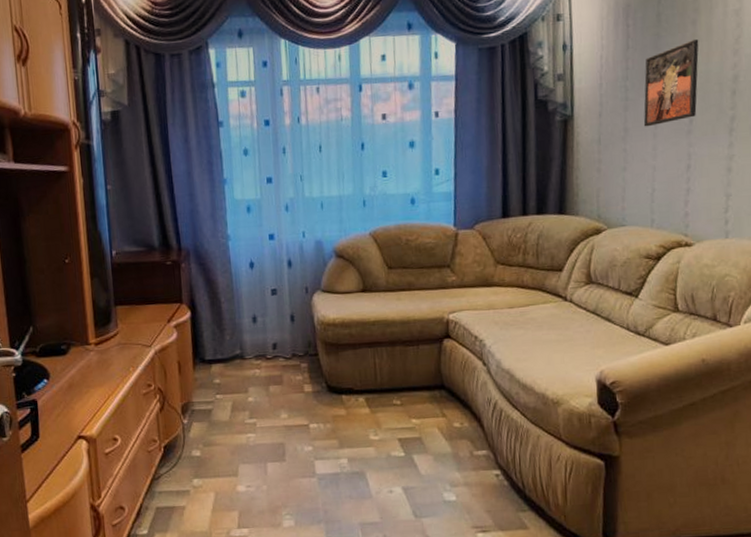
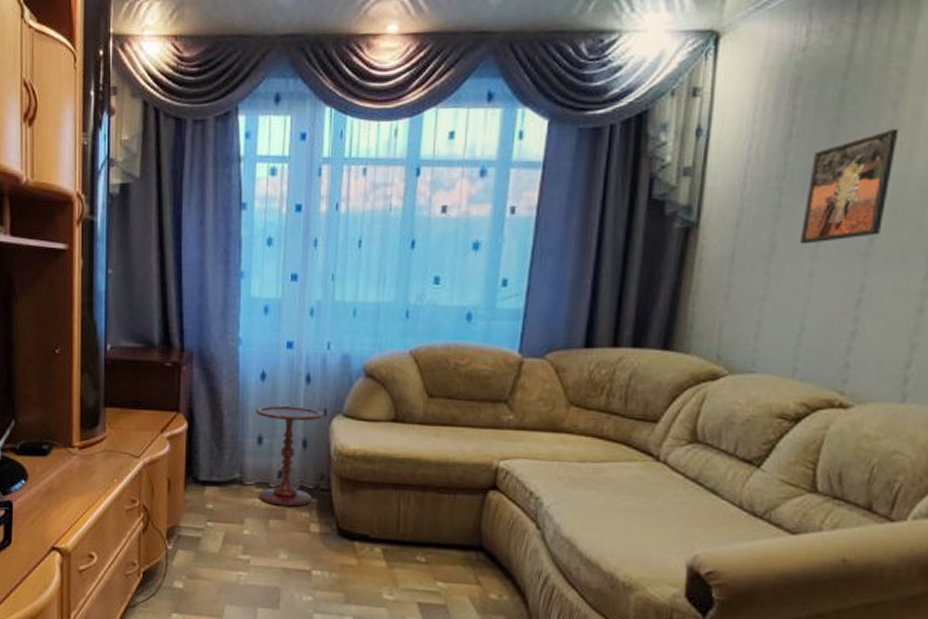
side table: none [248,287,306,373] -> present [256,406,324,507]

